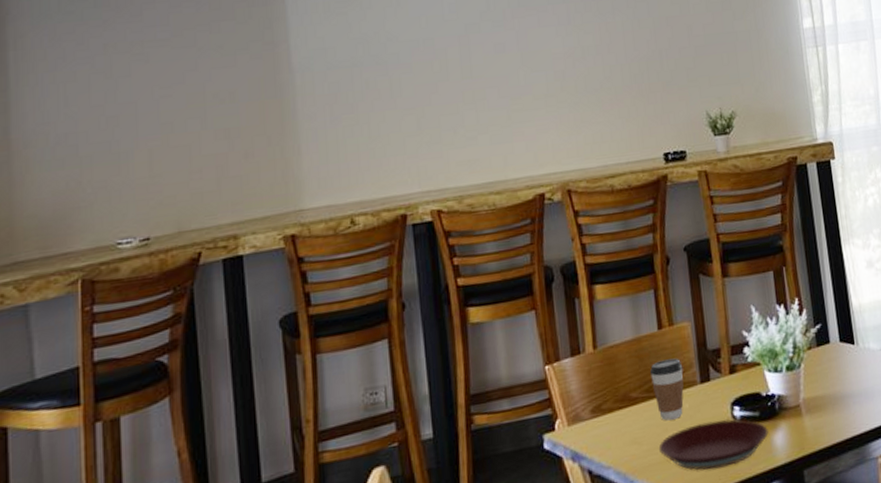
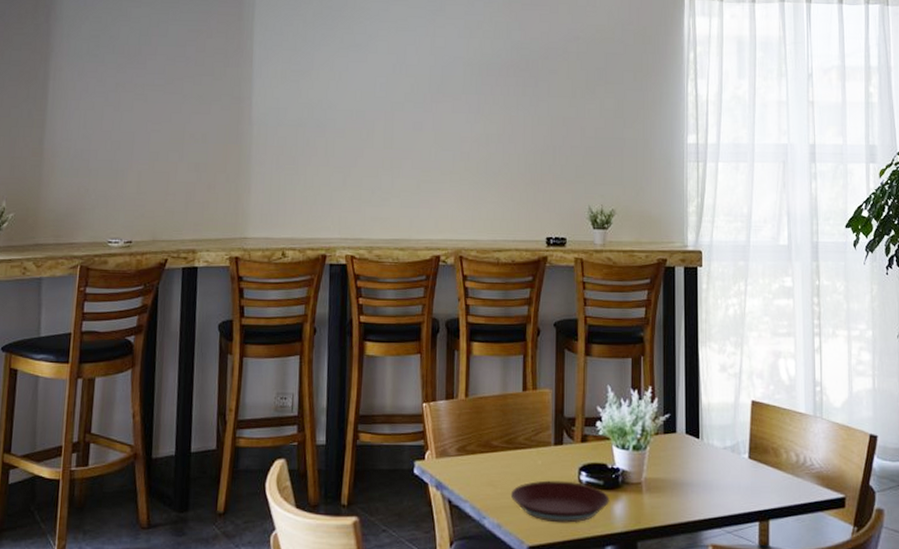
coffee cup: present [649,358,684,421] -> none [511,418,540,472]

